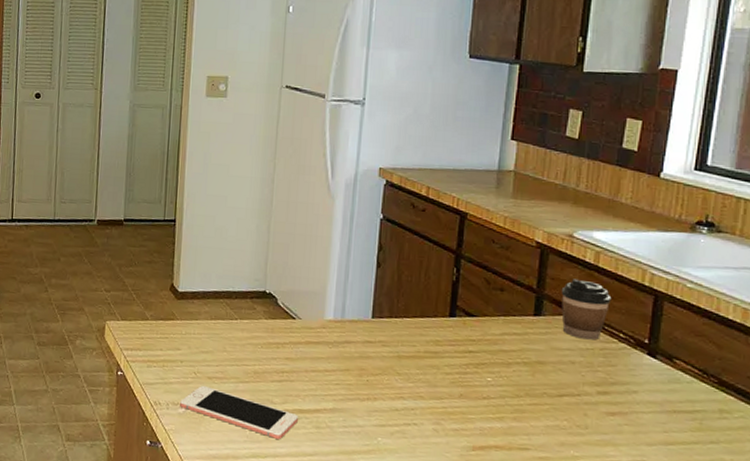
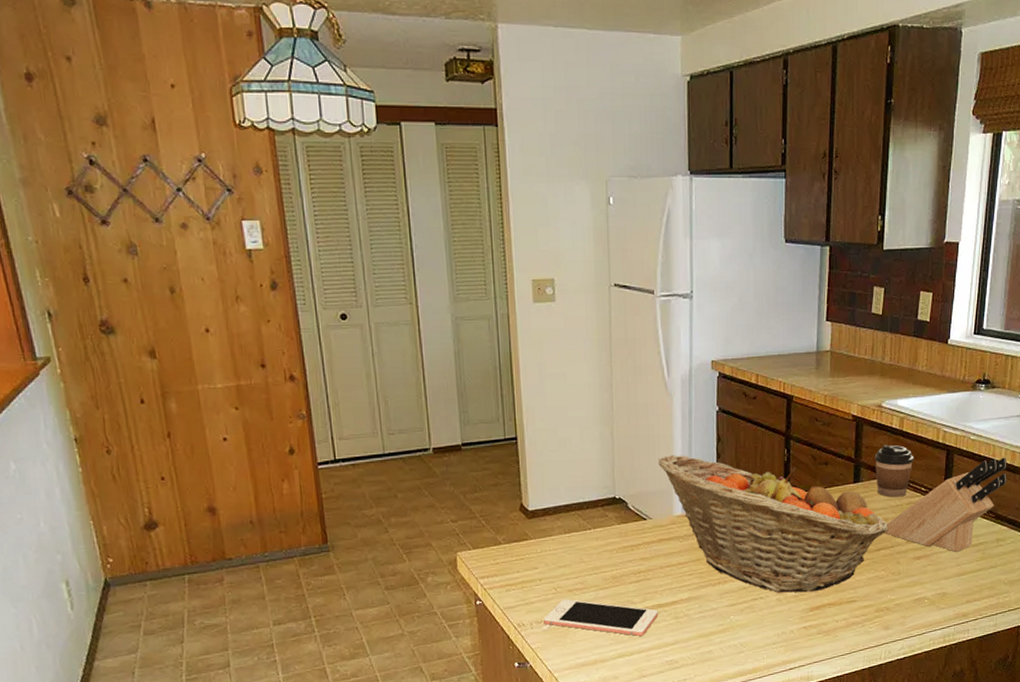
fruit basket: none [313,257,575,429] -> present [658,455,889,593]
knife block: none [569,313,737,416] -> present [884,457,1007,552]

